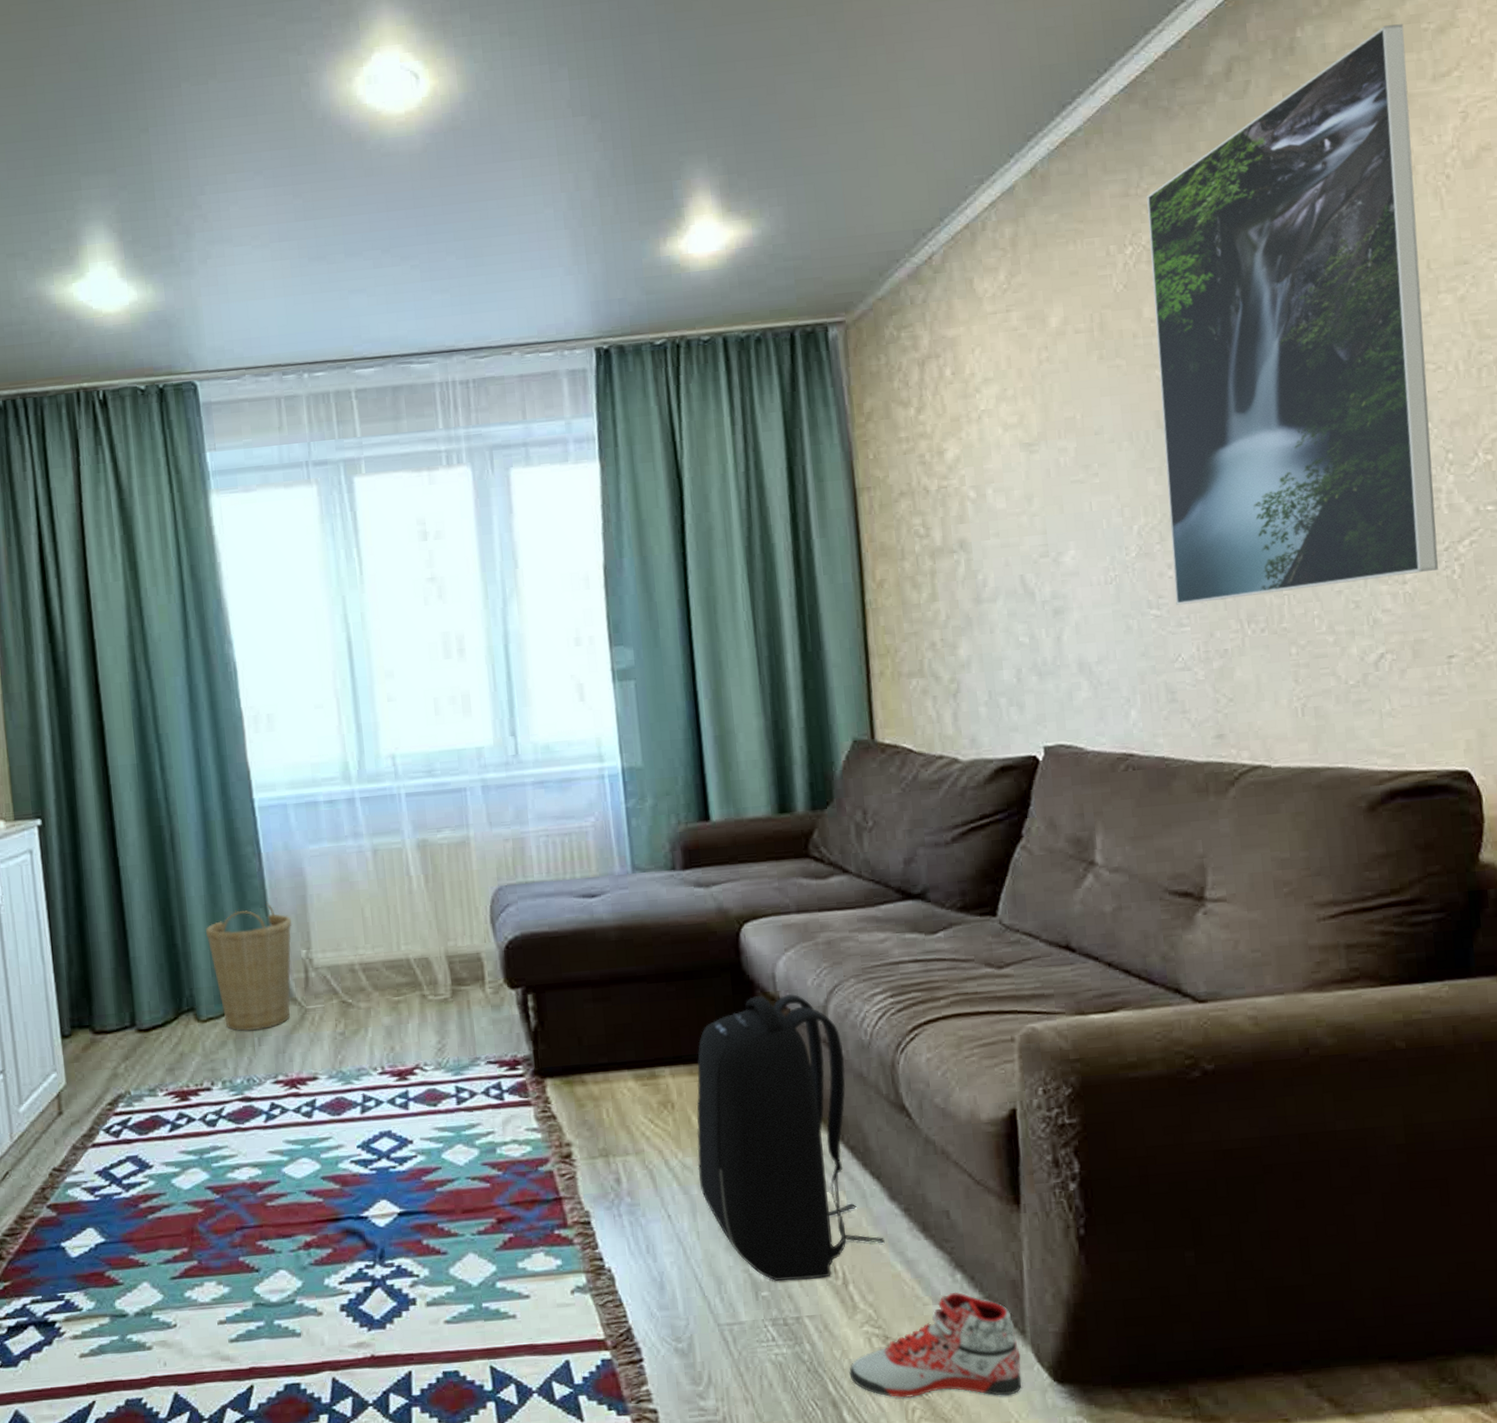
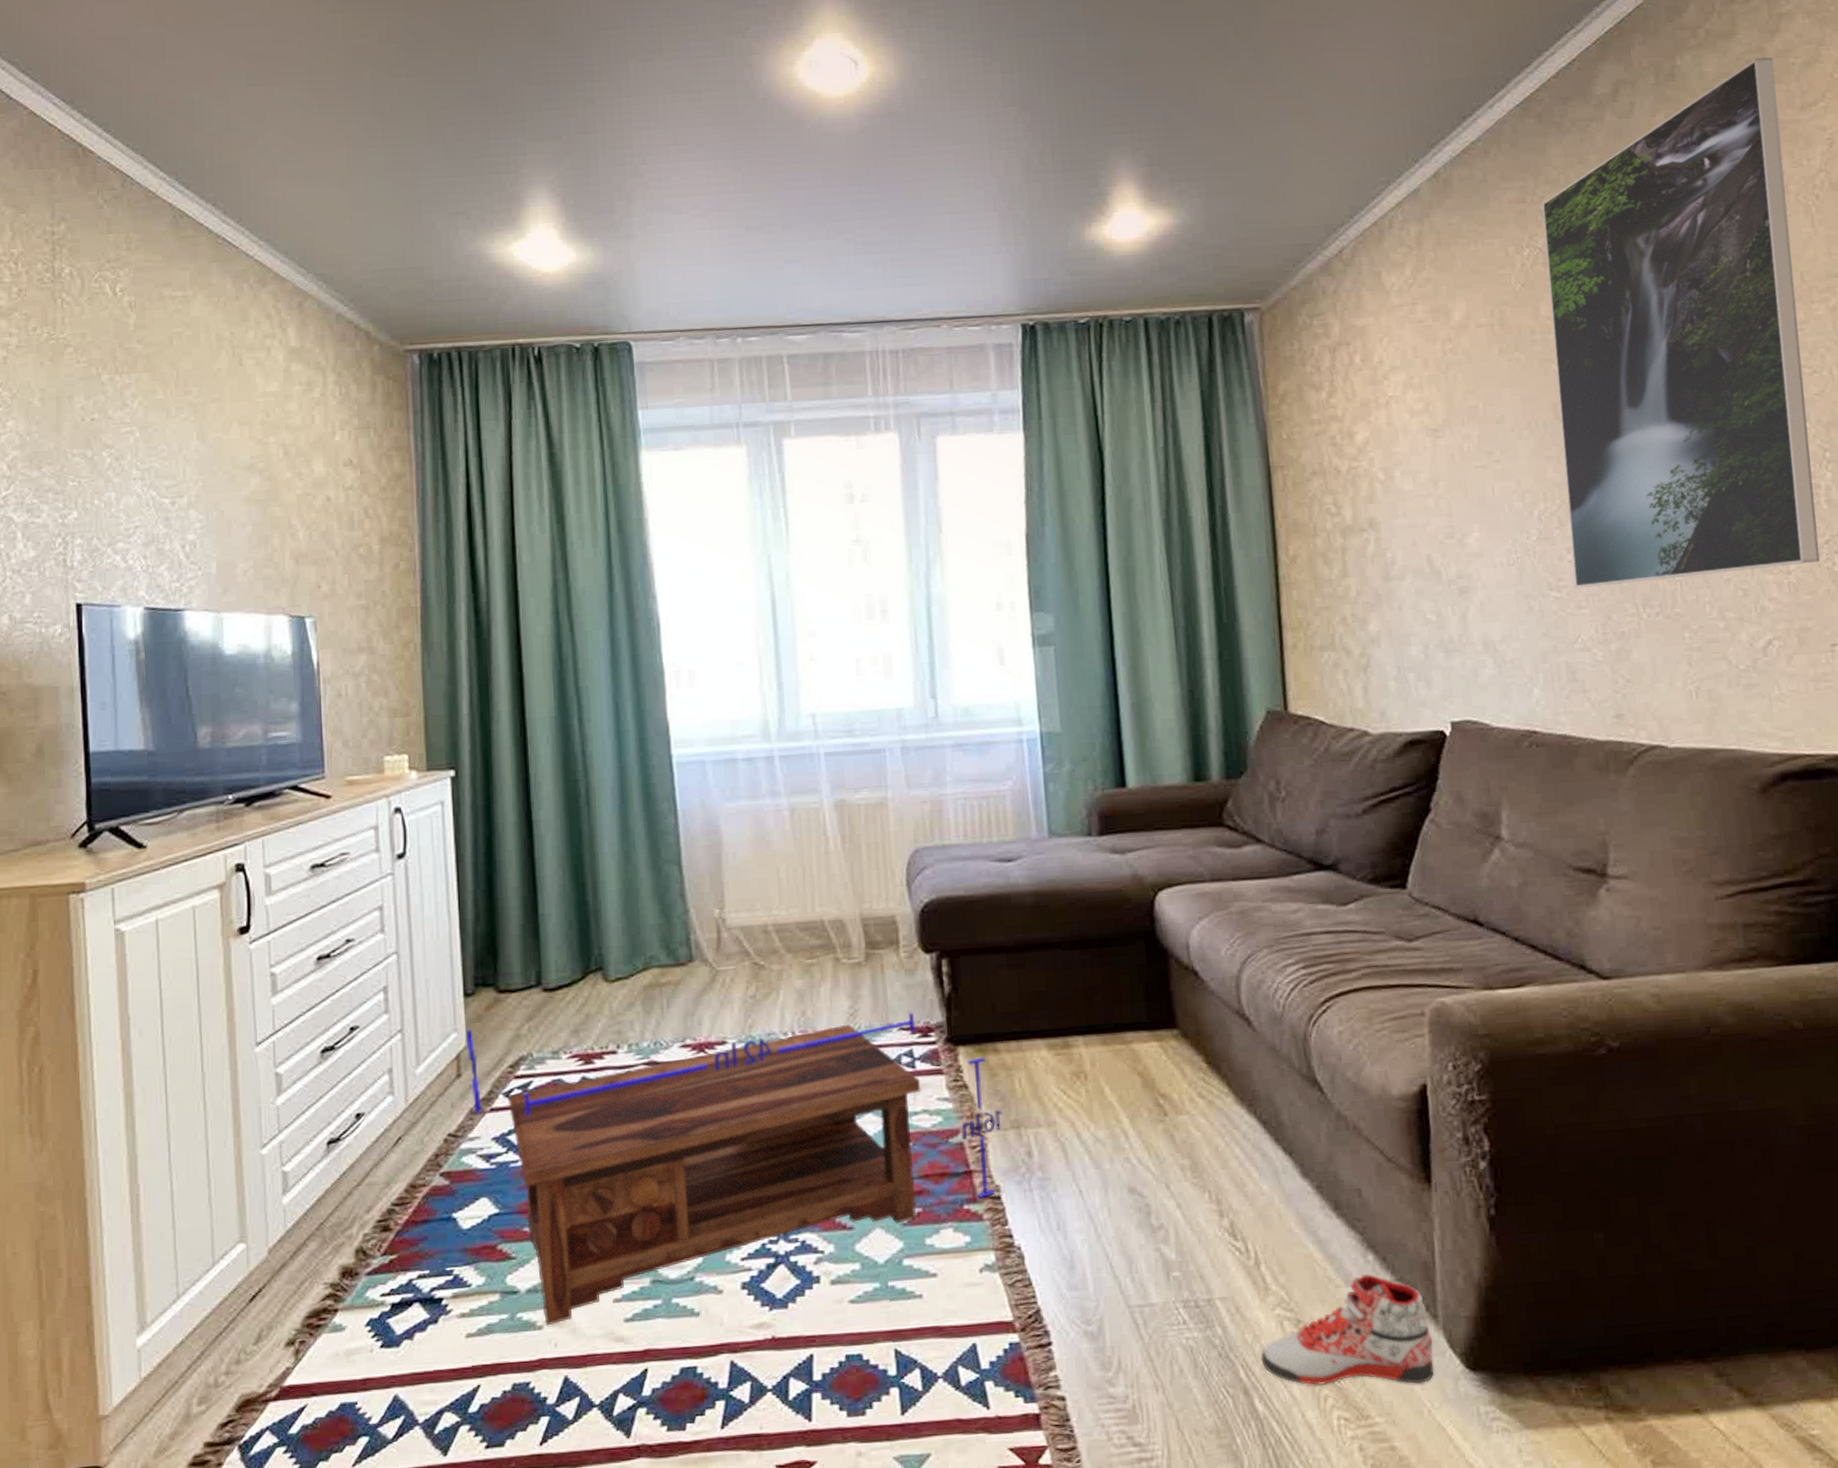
coffee table: none [65,1046,591,1347] -> present [466,1012,1003,1326]
basket: present [206,902,293,1032] -> none [618,859,706,993]
backpack: present [696,993,885,1281] -> none [1109,963,1297,1261]

